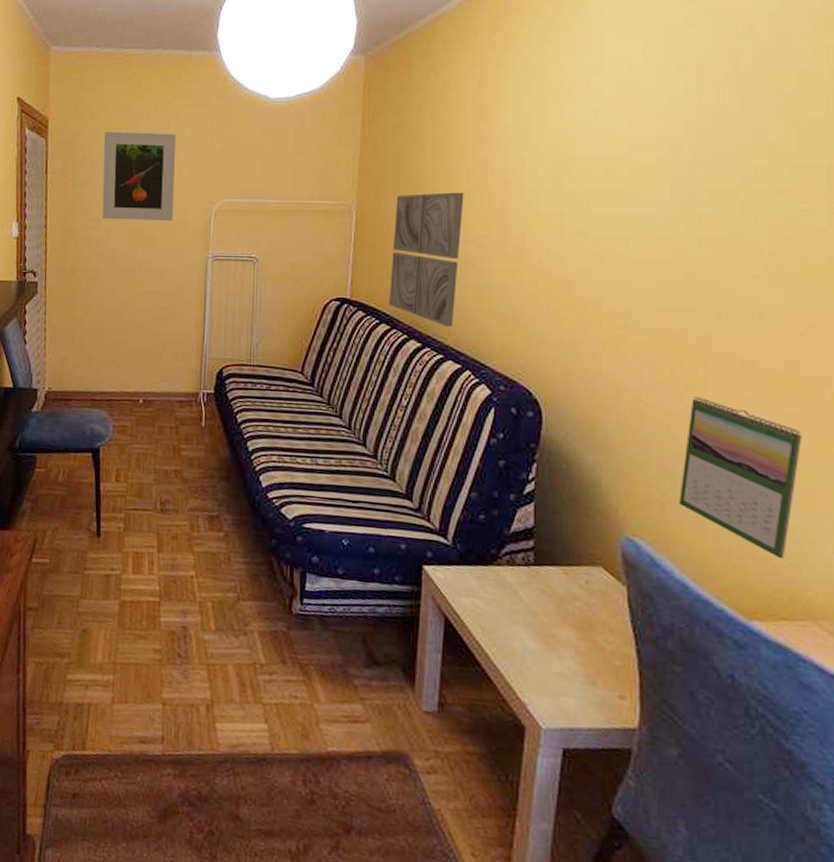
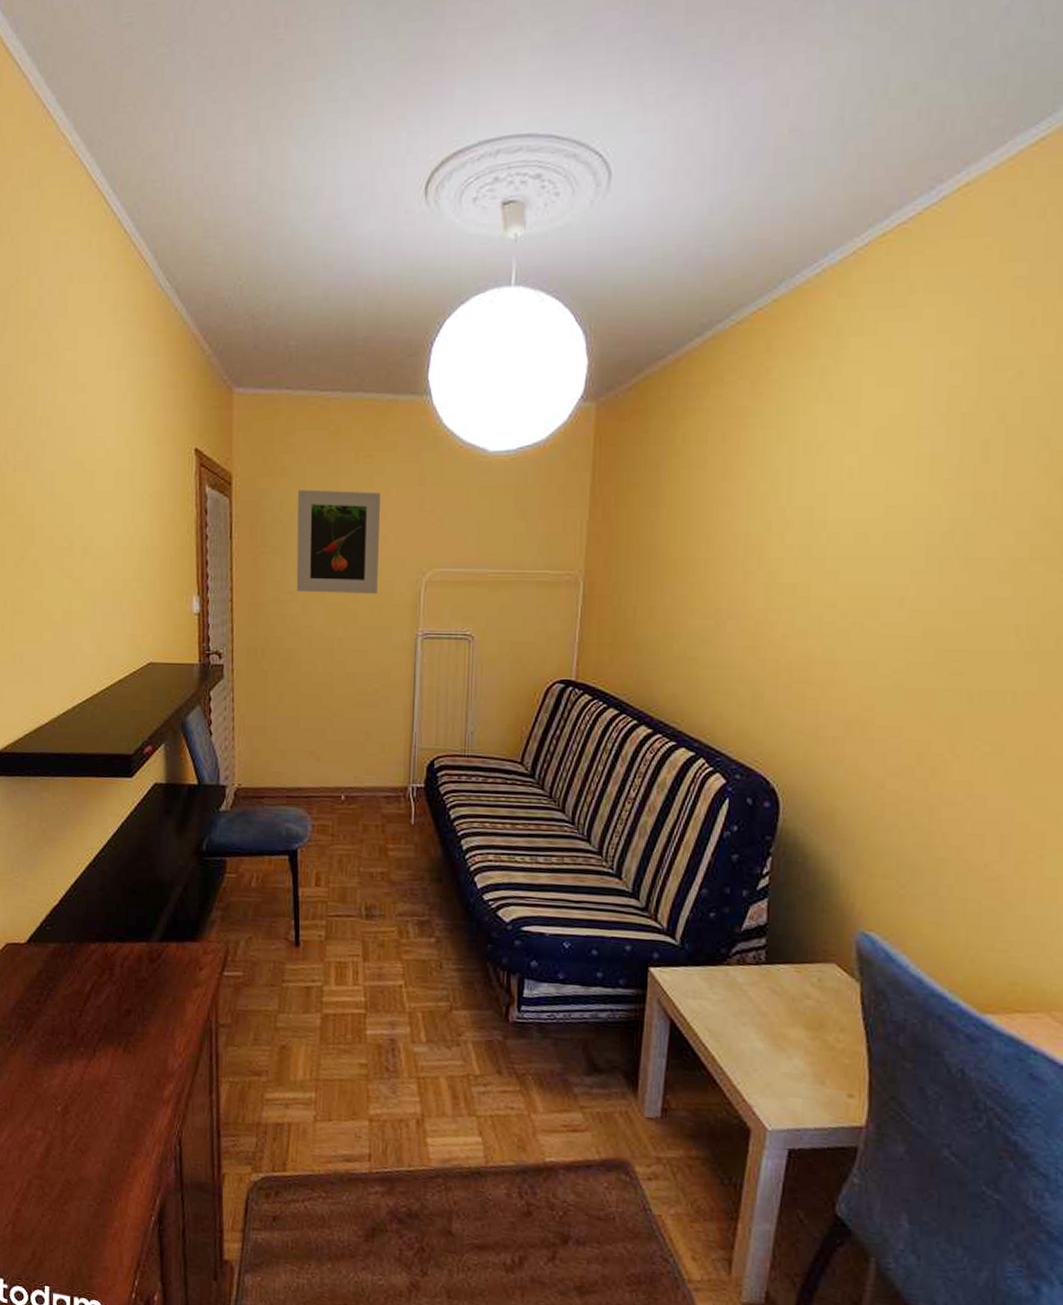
wall art: present [388,192,464,327] -> none [617,560,703,711]
calendar: present [679,396,802,559] -> none [918,783,1048,951]

